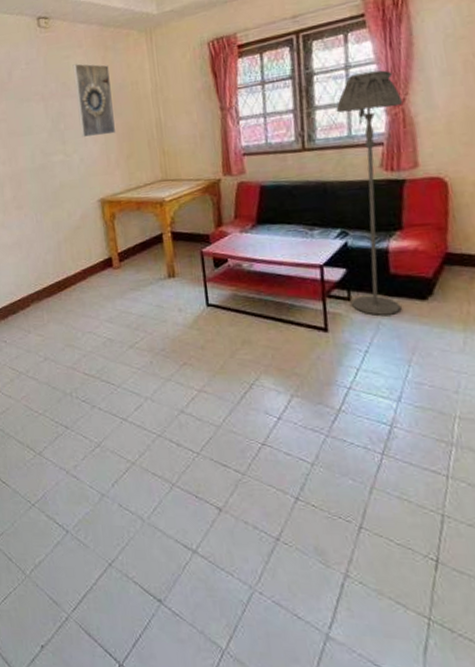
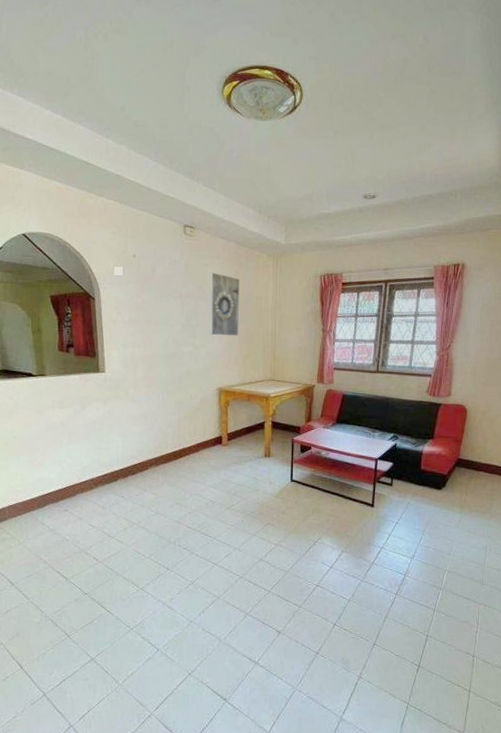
floor lamp: present [336,70,402,315] -> none [393,321,448,498]

